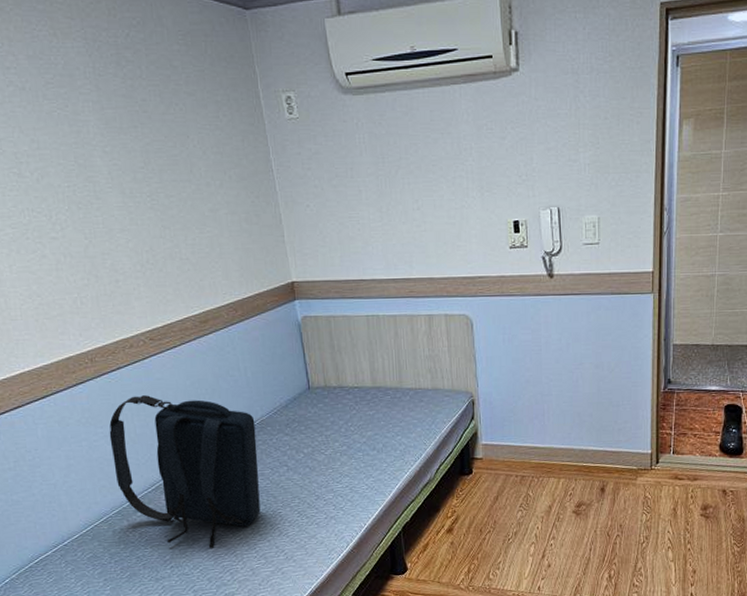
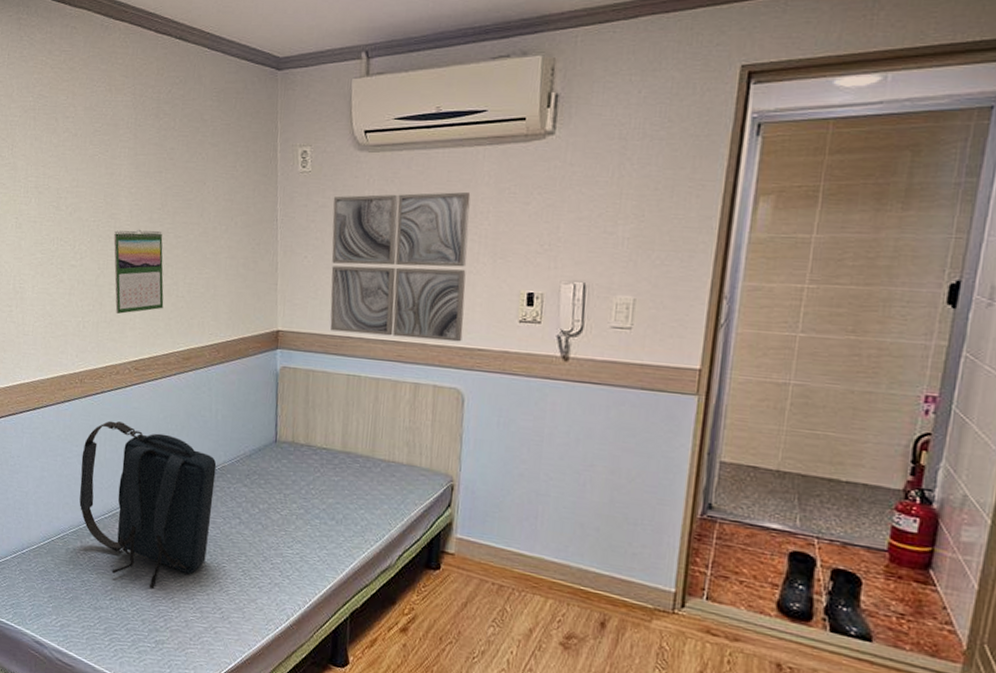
calendar: none [95,191,168,286] -> present [113,229,164,315]
wall art: none [325,131,464,276] -> present [330,192,471,342]

